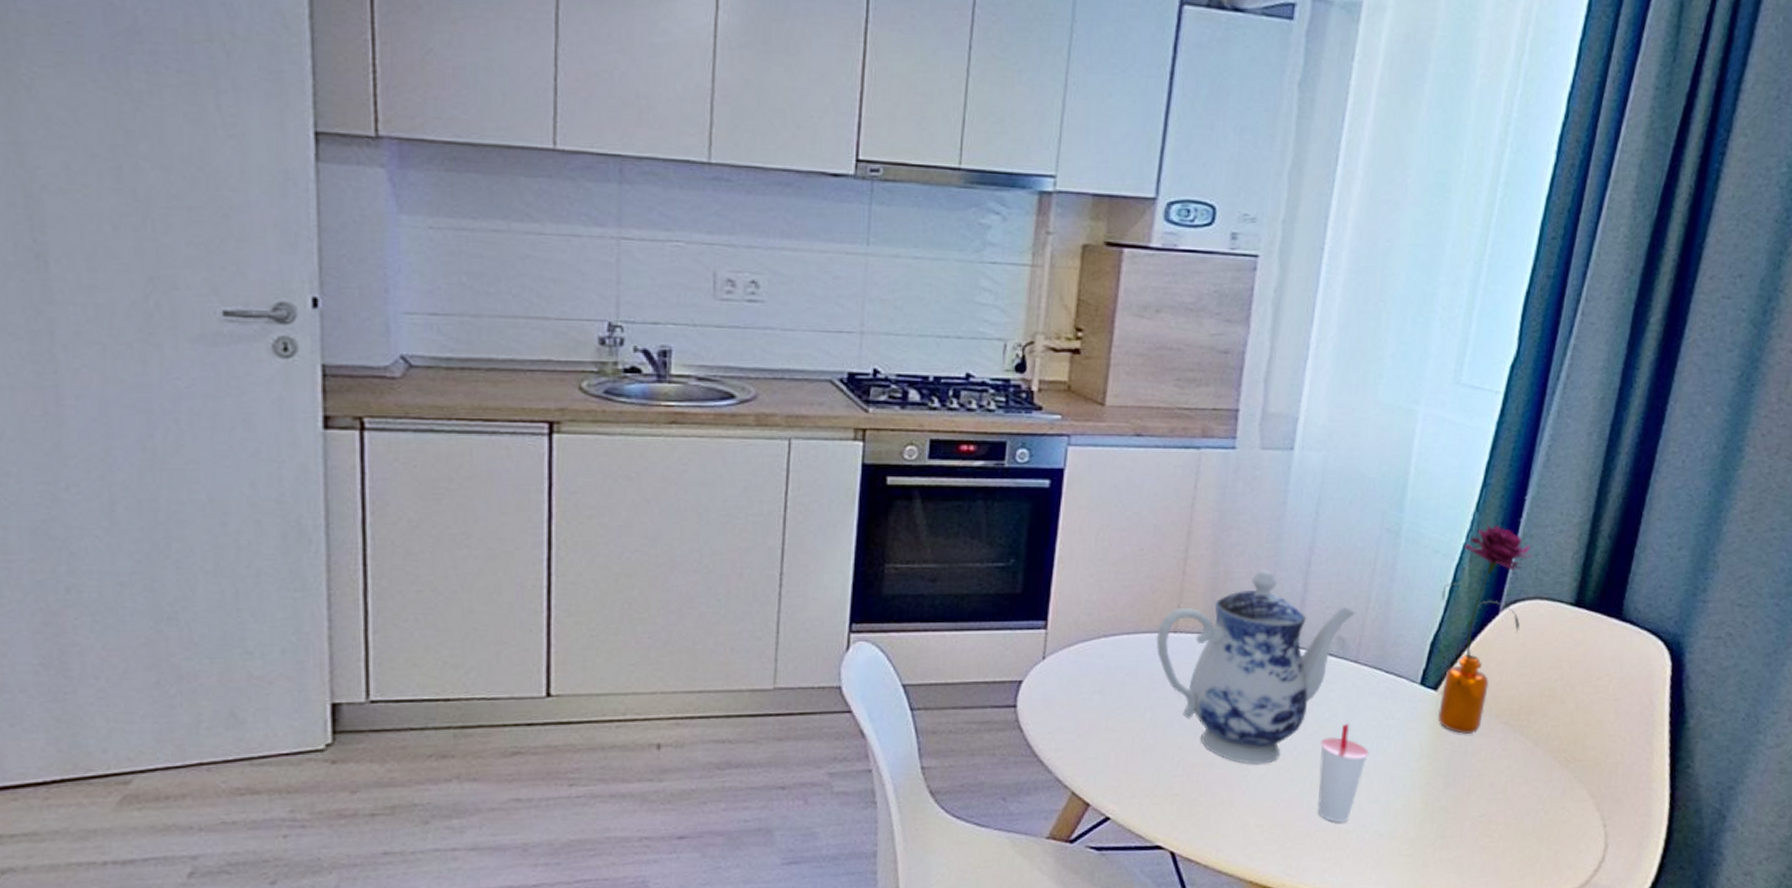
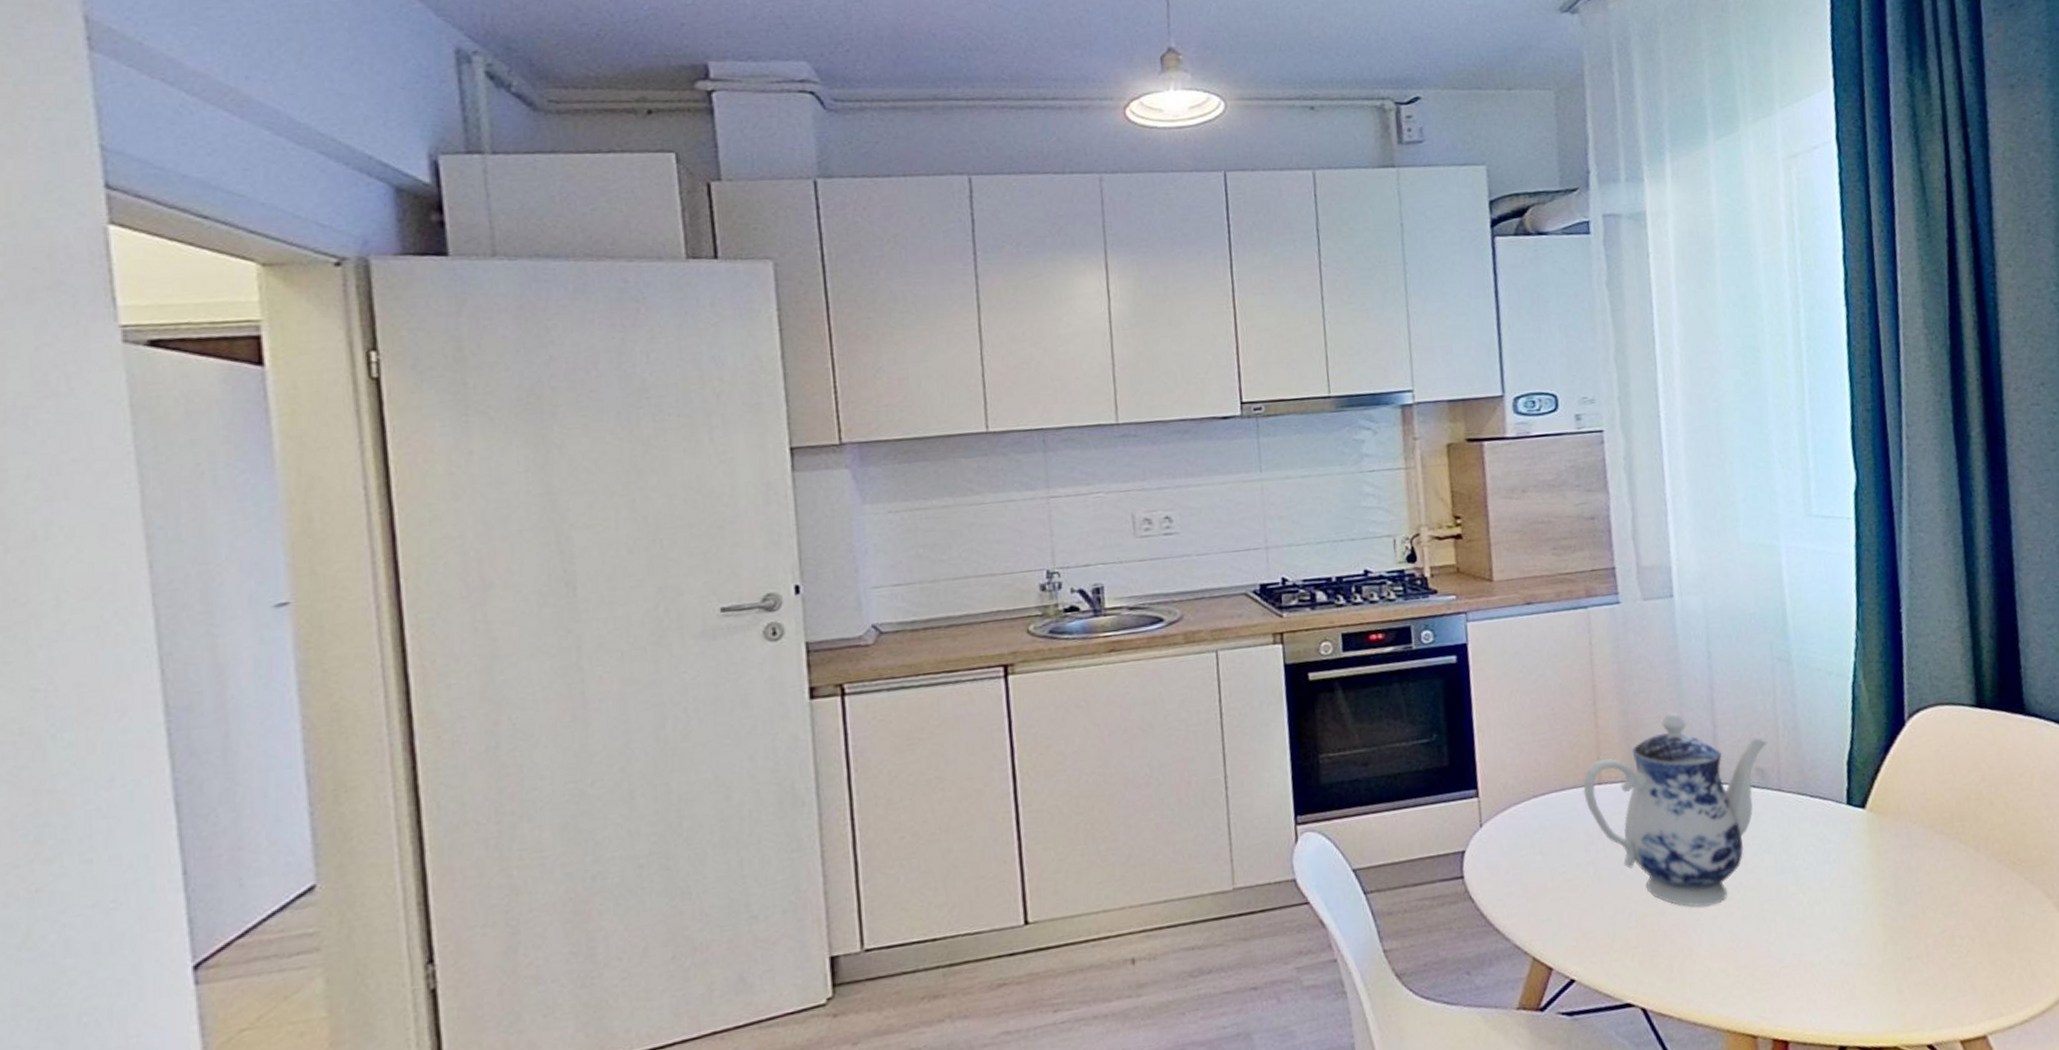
cup: present [1317,723,1370,822] -> none [1764,853,1815,957]
flower: present [1437,524,1532,735] -> none [1845,639,1930,850]

